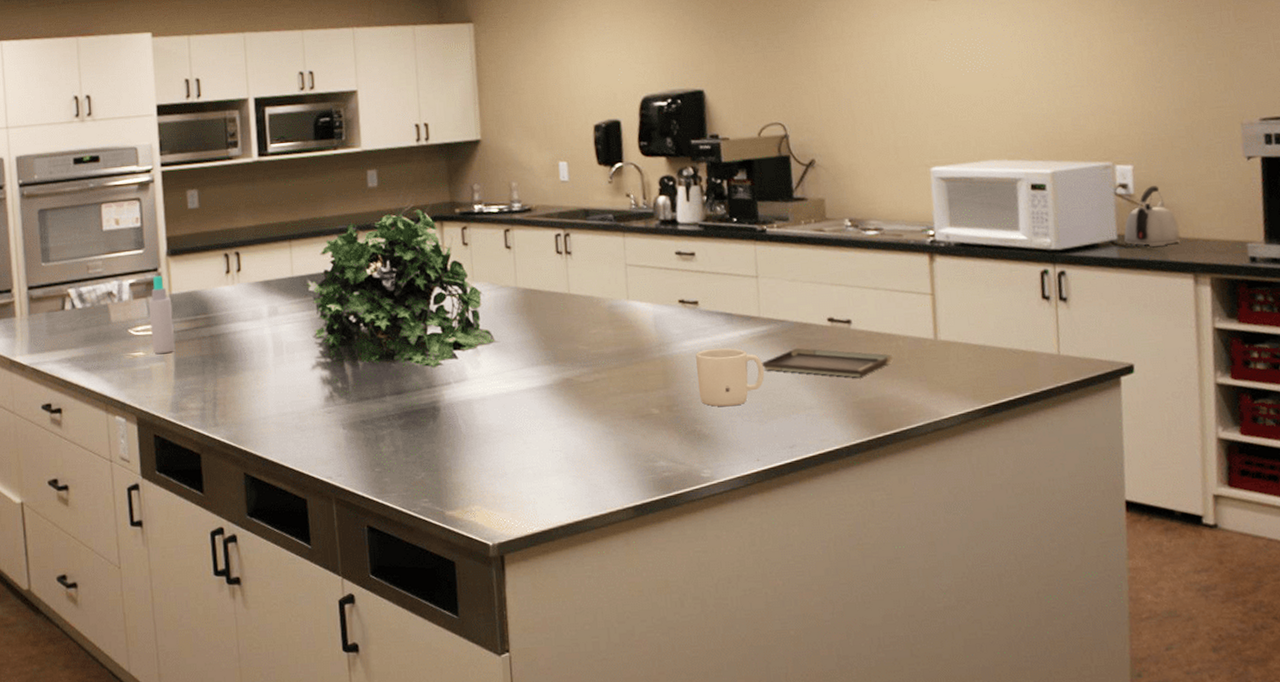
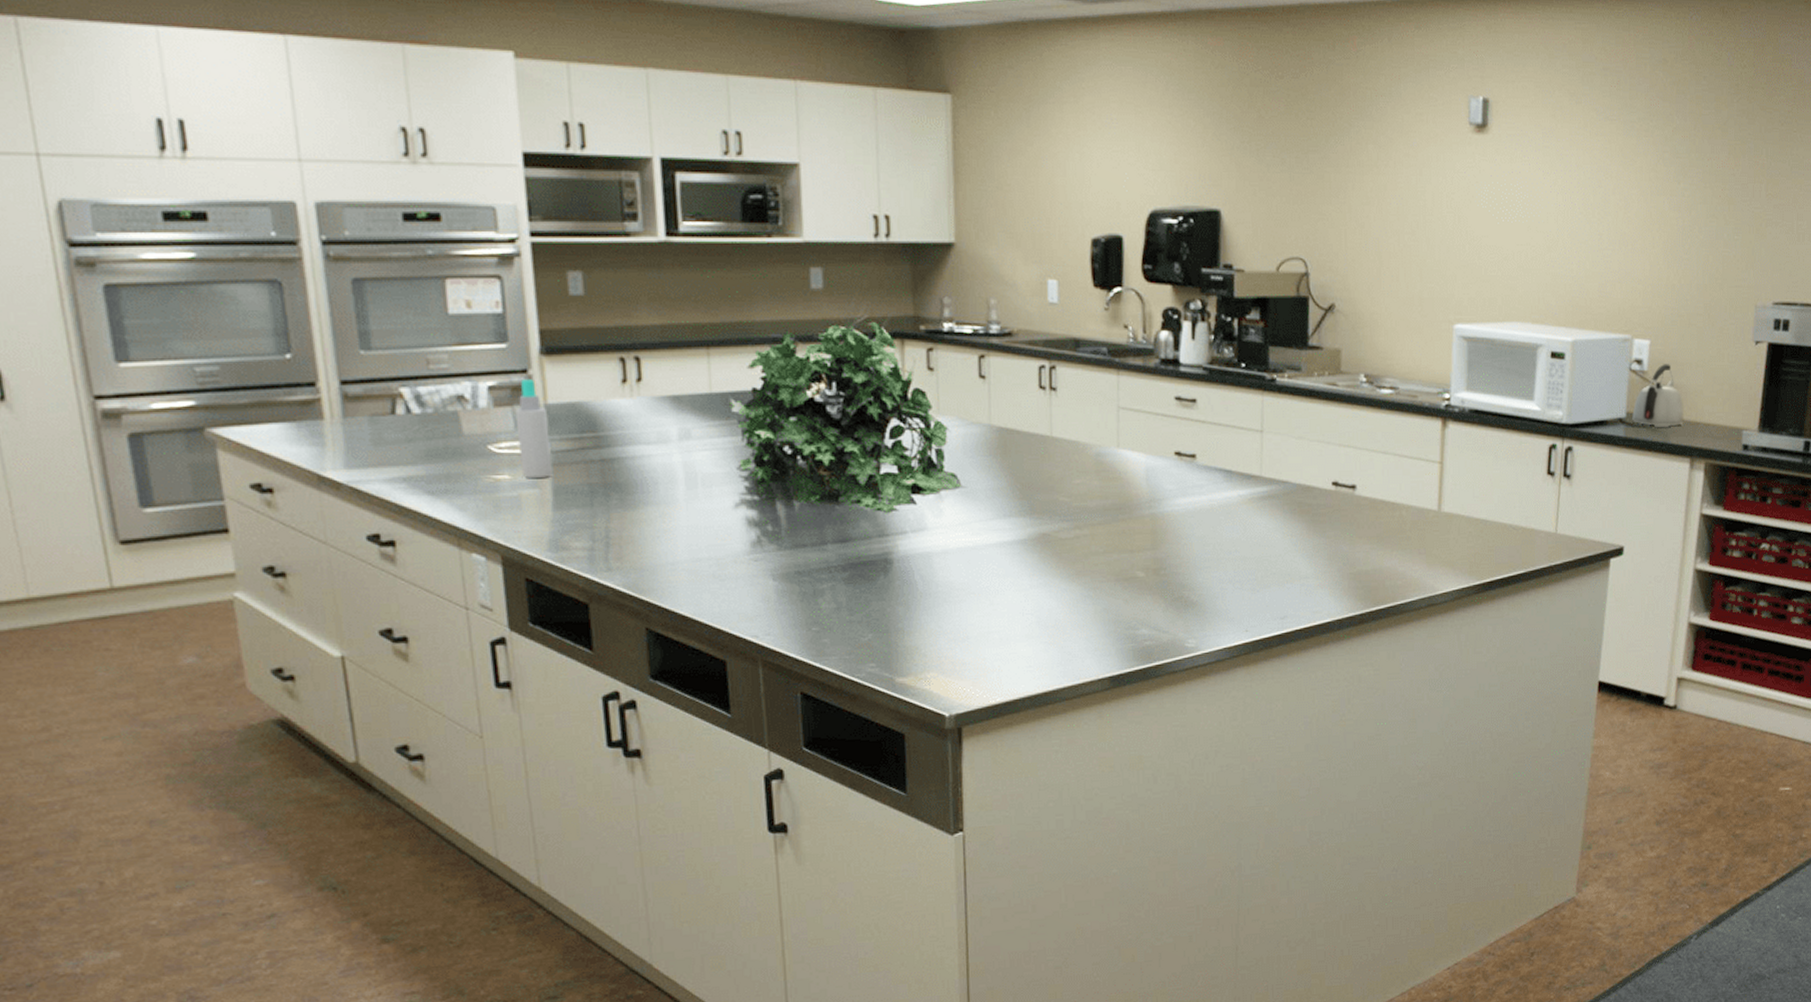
mug: present [695,348,765,407] -> none [1188,508,1262,573]
tray: present [761,347,892,378] -> none [1259,512,1394,547]

